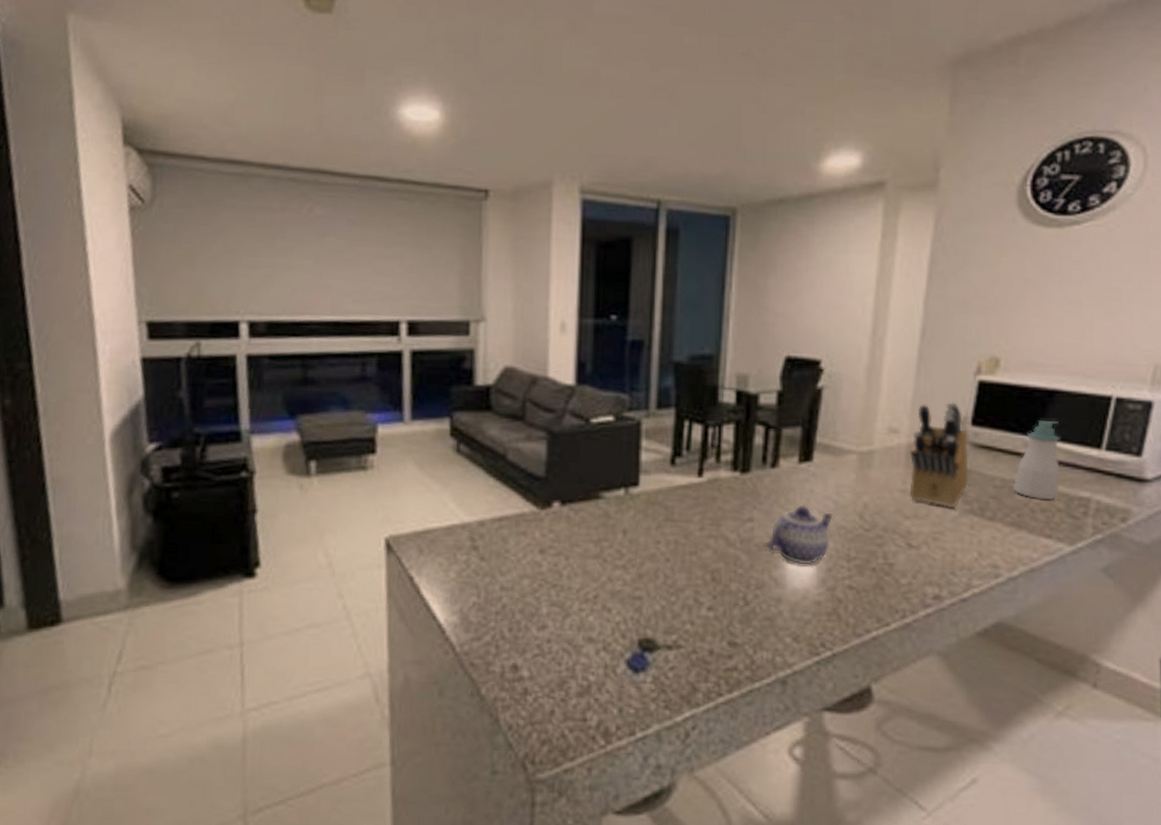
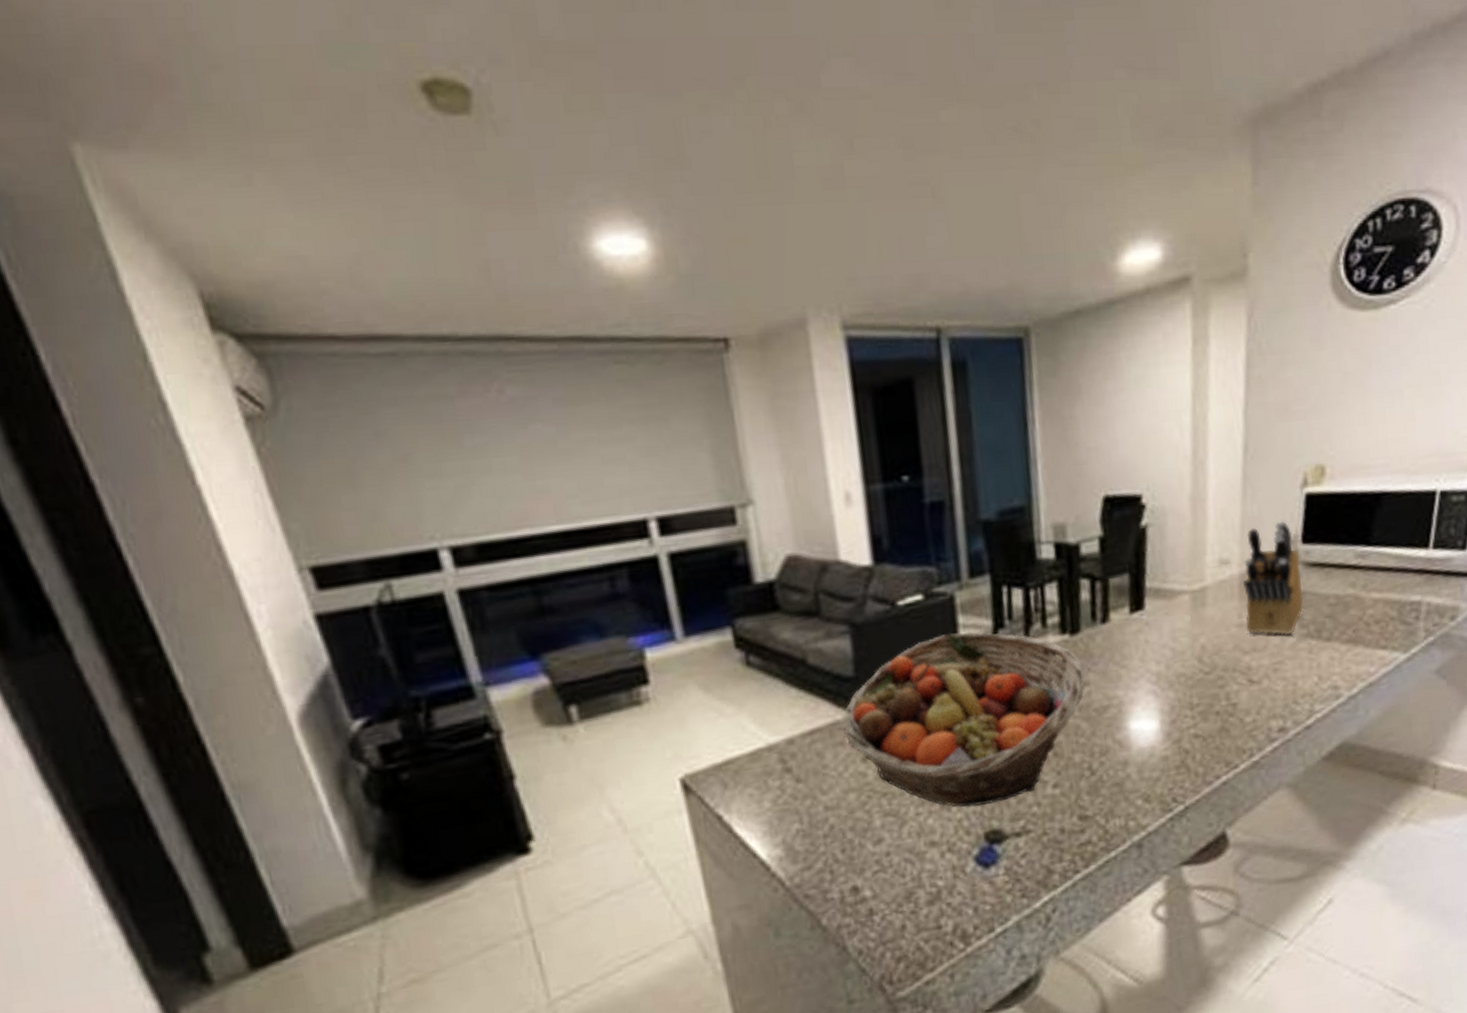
fruit basket: none [528,453,751,614] -> present [844,631,1087,807]
teapot: present [766,504,833,565] -> none [1105,657,1172,723]
soap bottle: present [1014,421,1060,499] -> none [1347,525,1392,611]

